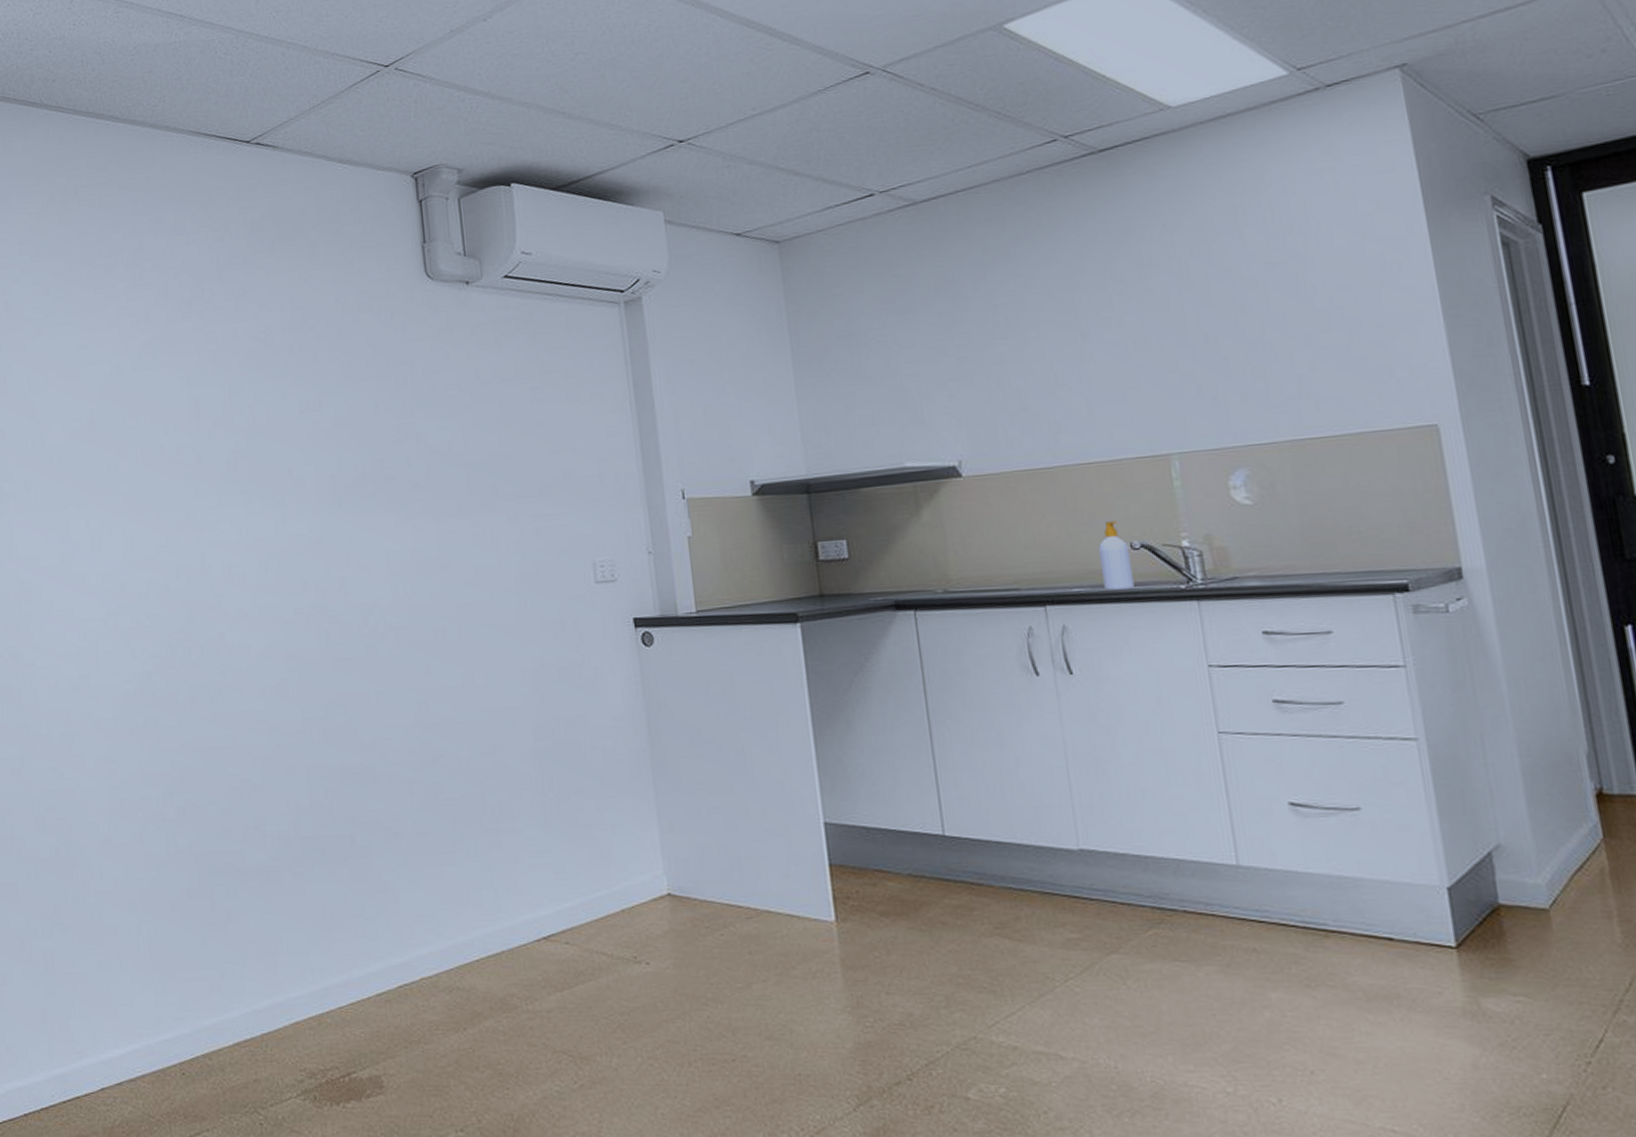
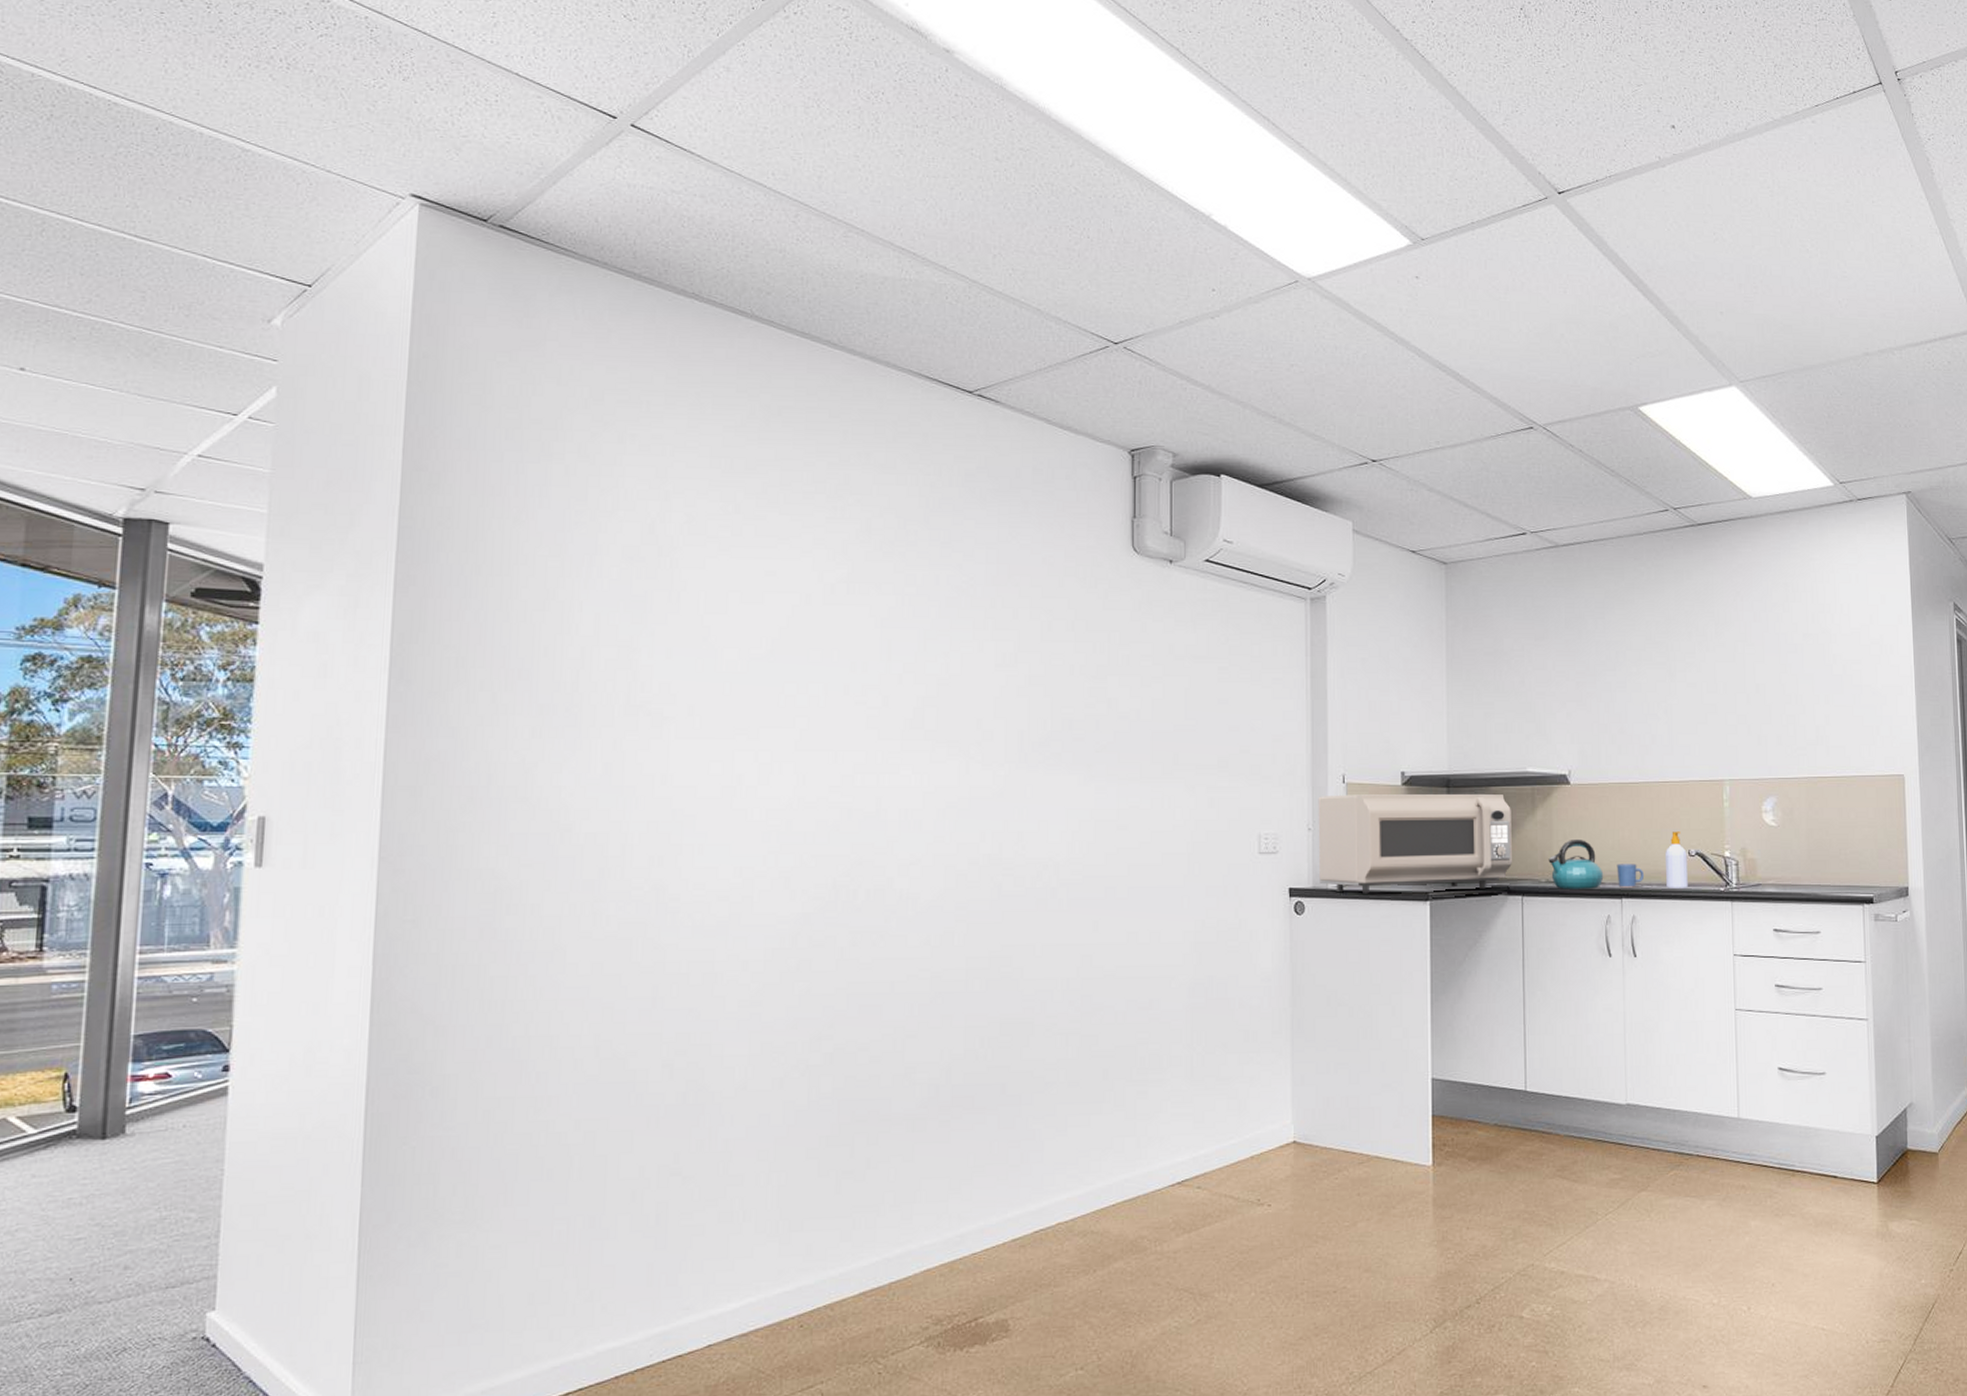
microwave: none [656,496,898,620] -> present [1318,793,1512,894]
kettle: none [943,539,1019,600] -> present [1548,838,1604,889]
mug: none [1034,563,1074,594] -> present [1616,863,1645,889]

